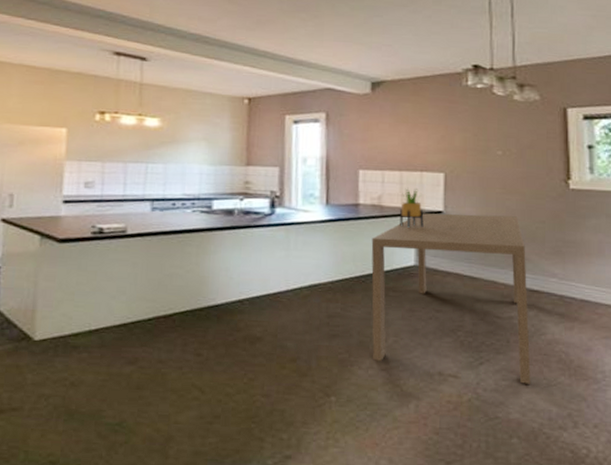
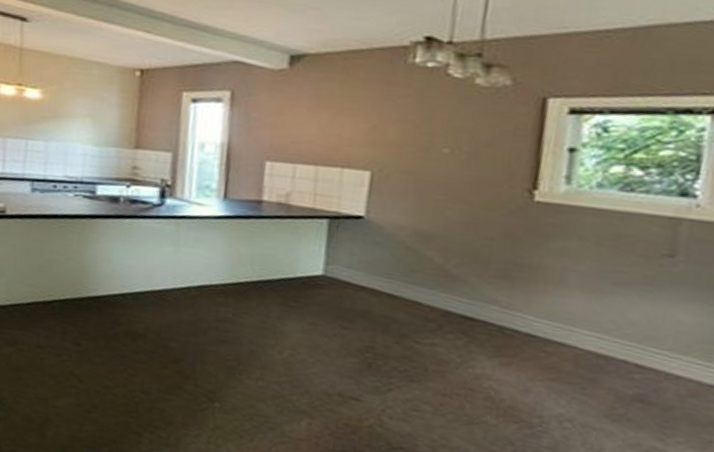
dining table: present [371,213,531,384] -> none [264,217,464,419]
potted plant: present [399,187,424,228] -> none [309,185,340,233]

